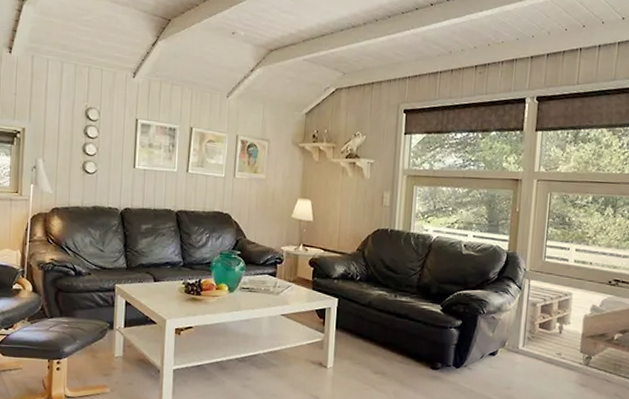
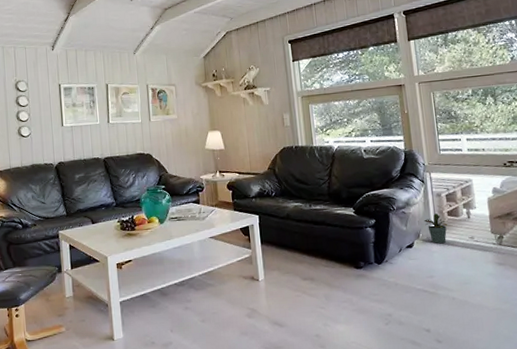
potted plant: none [512,324,537,356] -> present [423,213,448,244]

